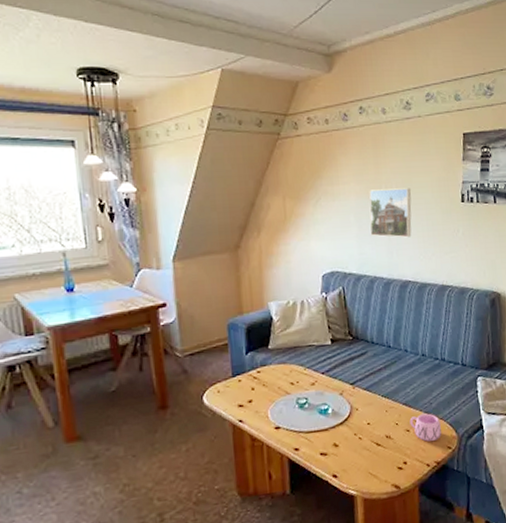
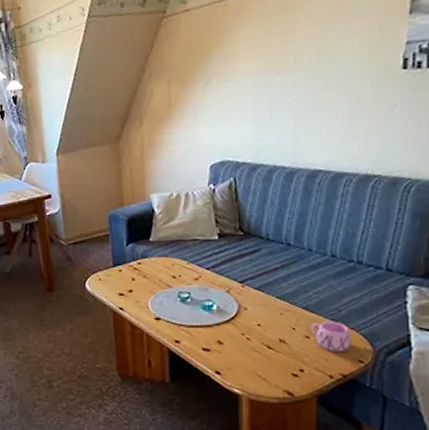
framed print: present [369,188,412,238] -> none [270,57,329,120]

